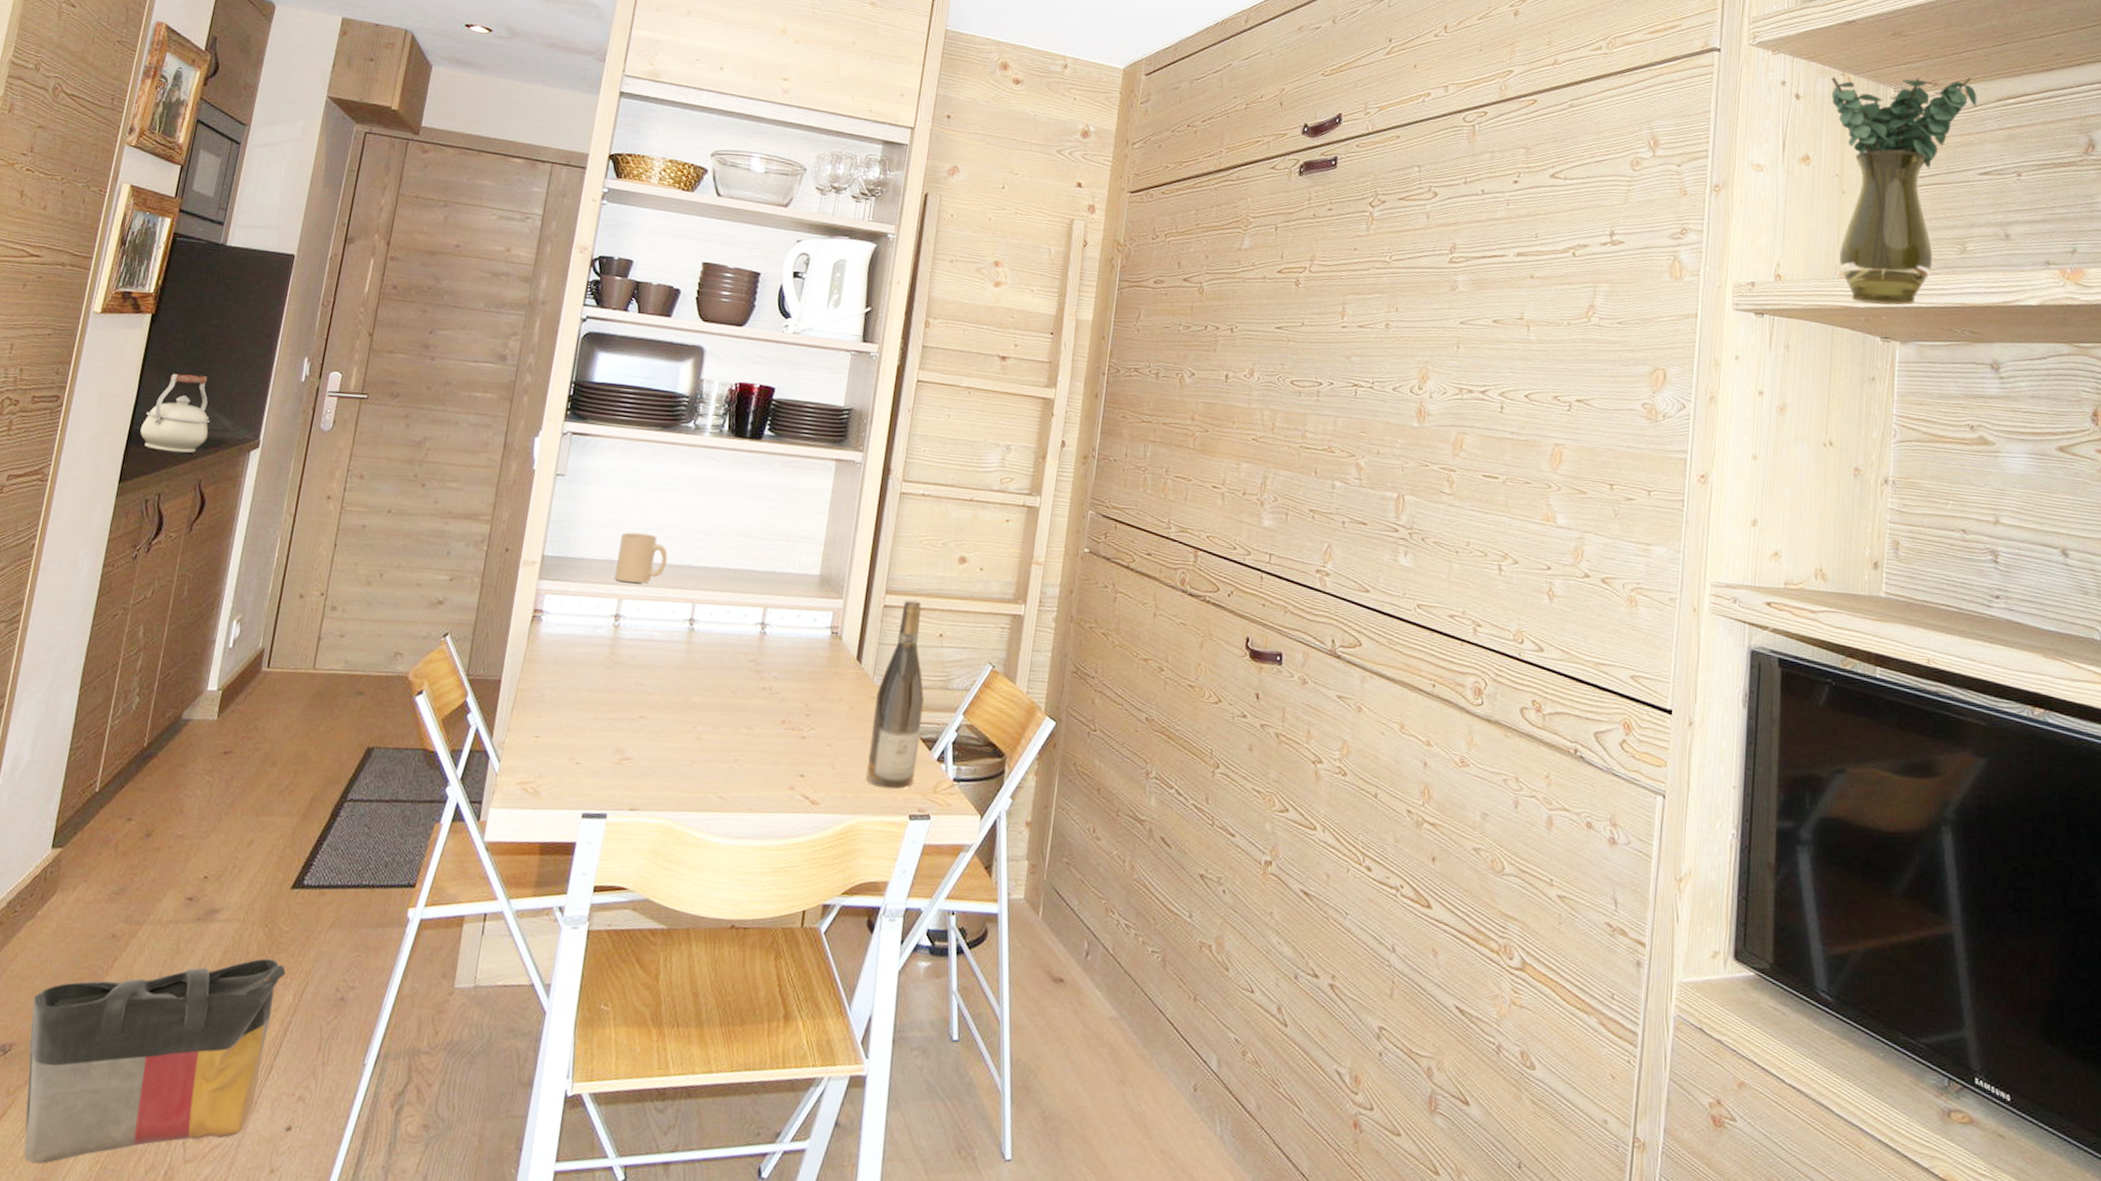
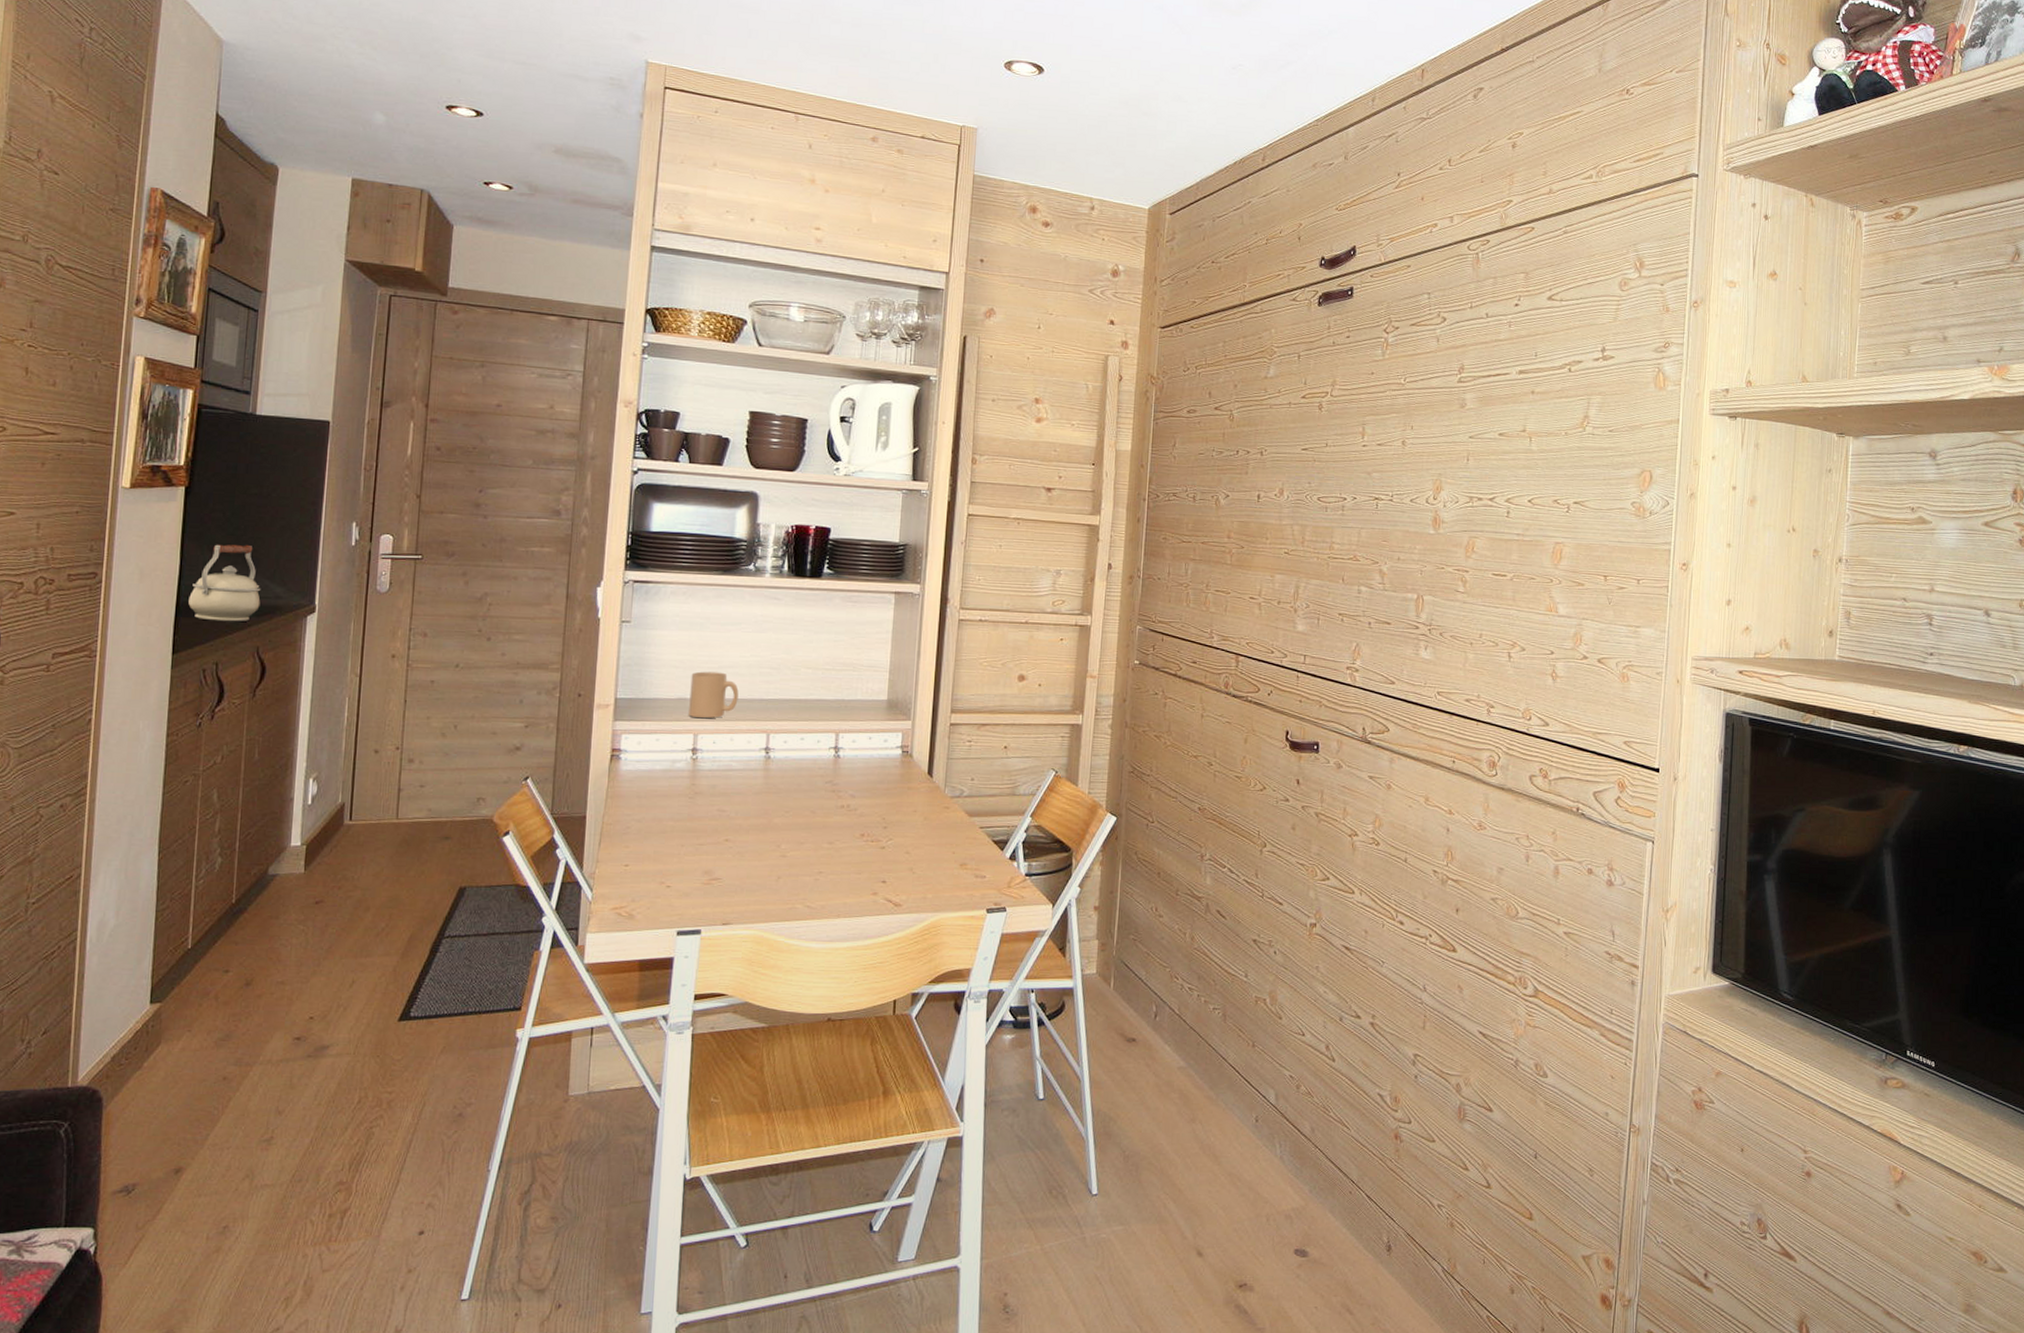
tote bag: present [23,958,286,1164] -> none [150,1086,402,1288]
wine bottle: present [866,600,924,790] -> none [944,717,994,888]
vase: present [1830,76,1977,306] -> none [1795,194,1922,405]

